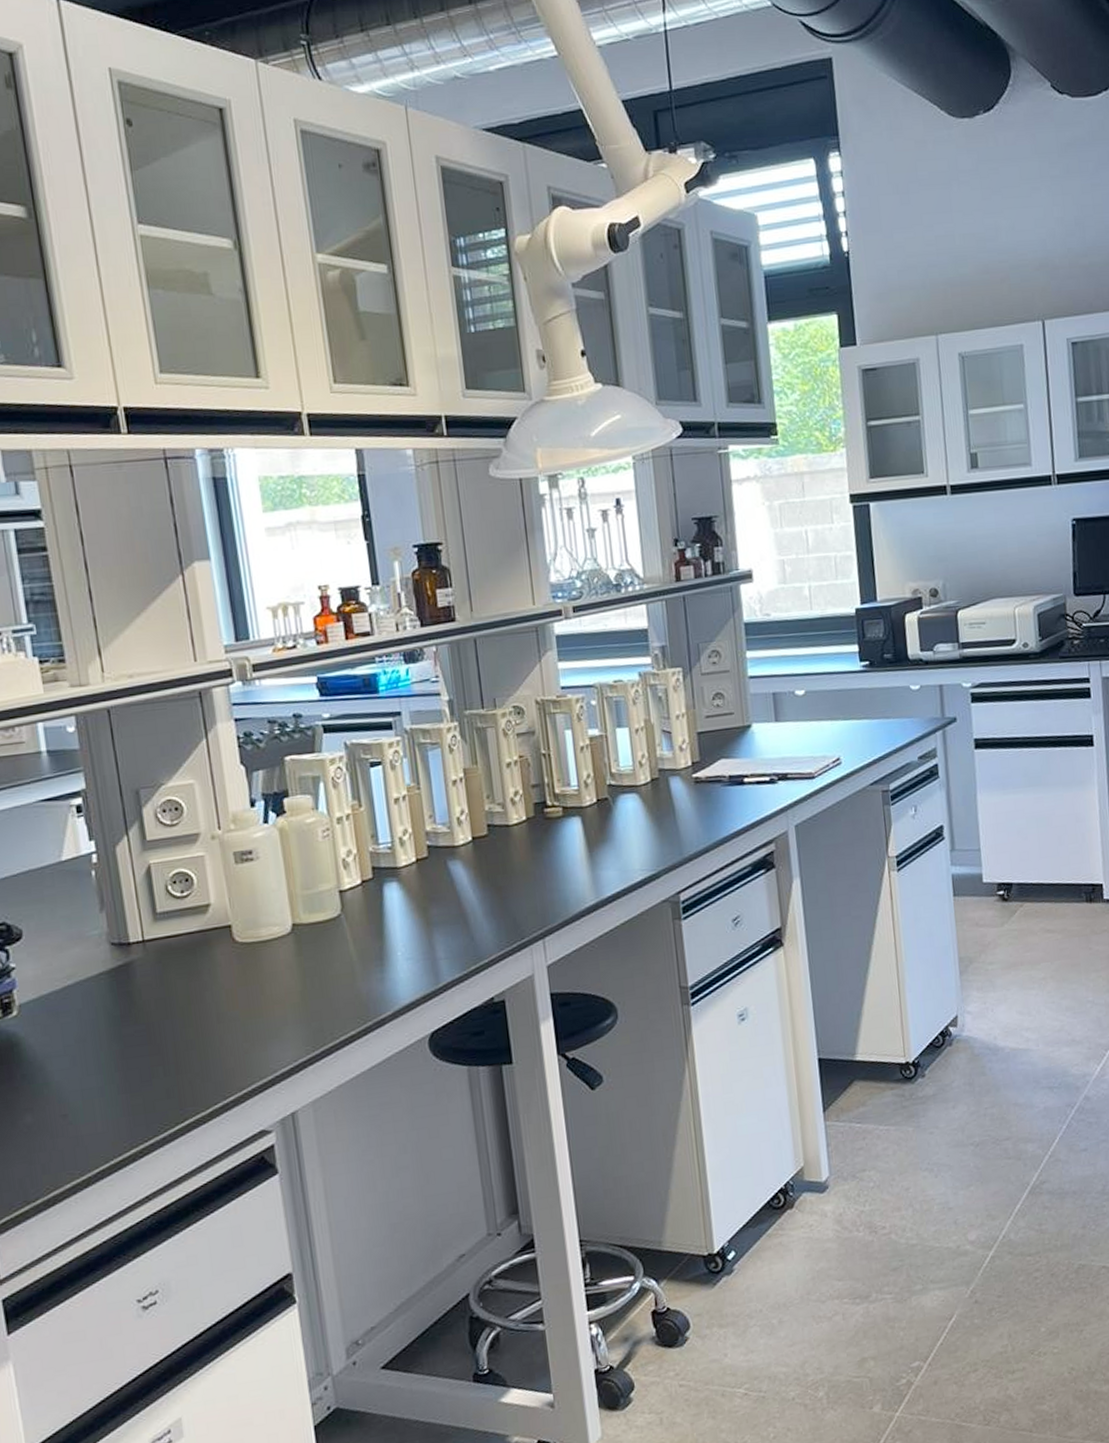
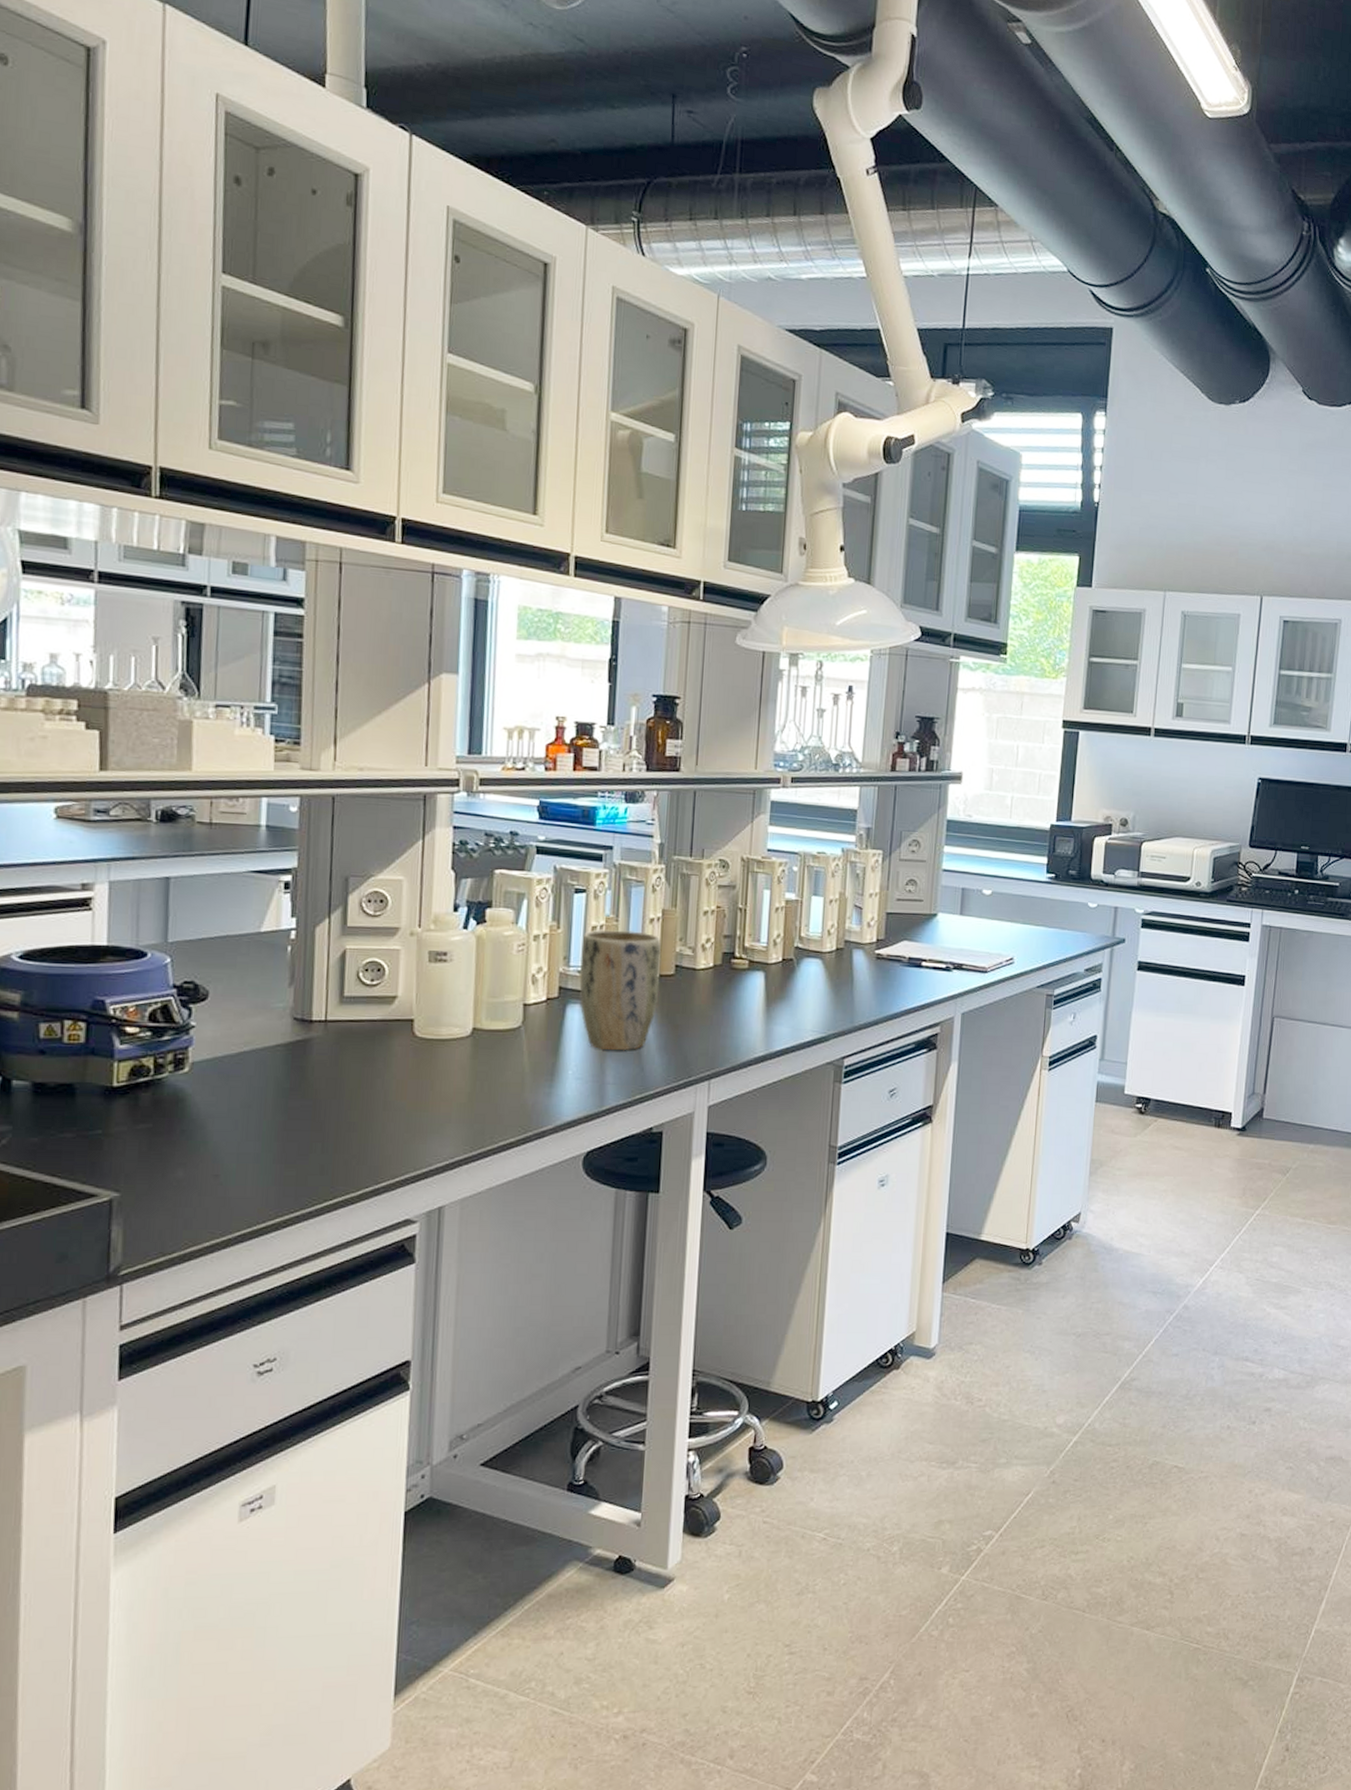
plant pot: none [387,795,476,925] -> present [580,929,662,1051]

